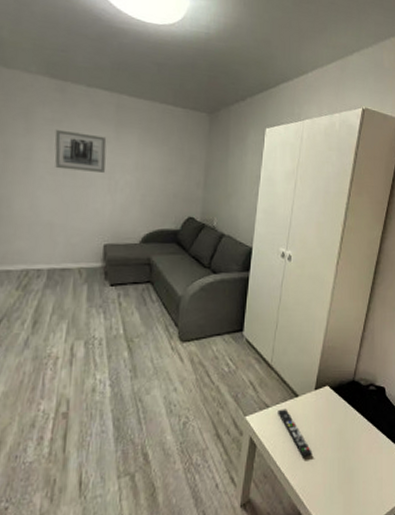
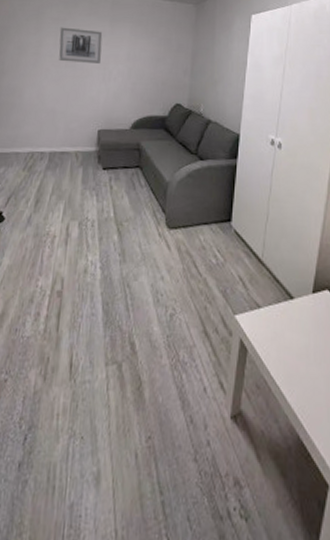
remote control: present [278,409,312,457] -> none [271,311,312,371]

